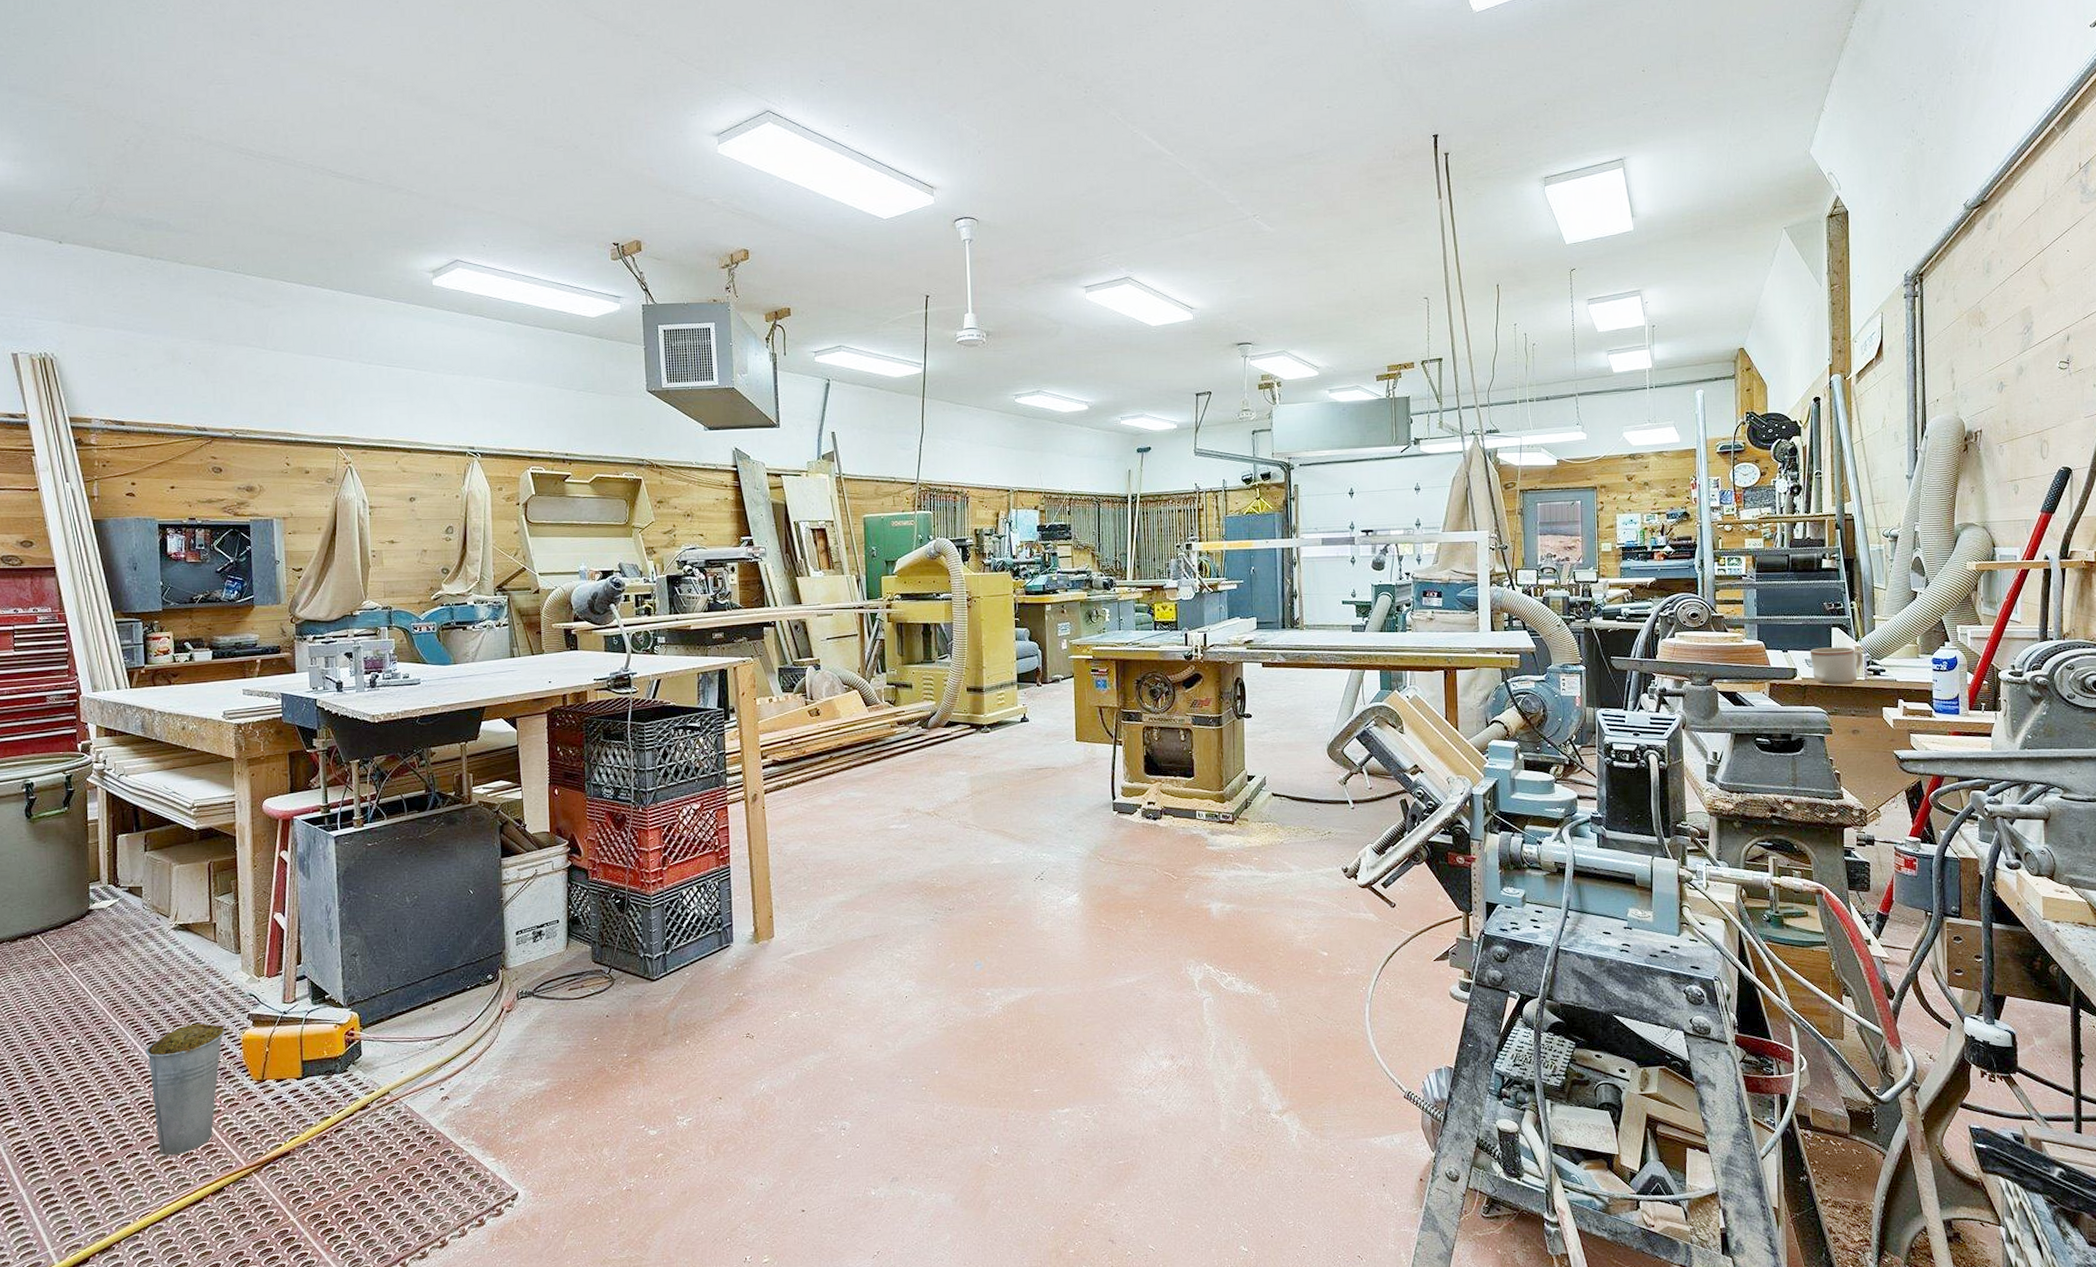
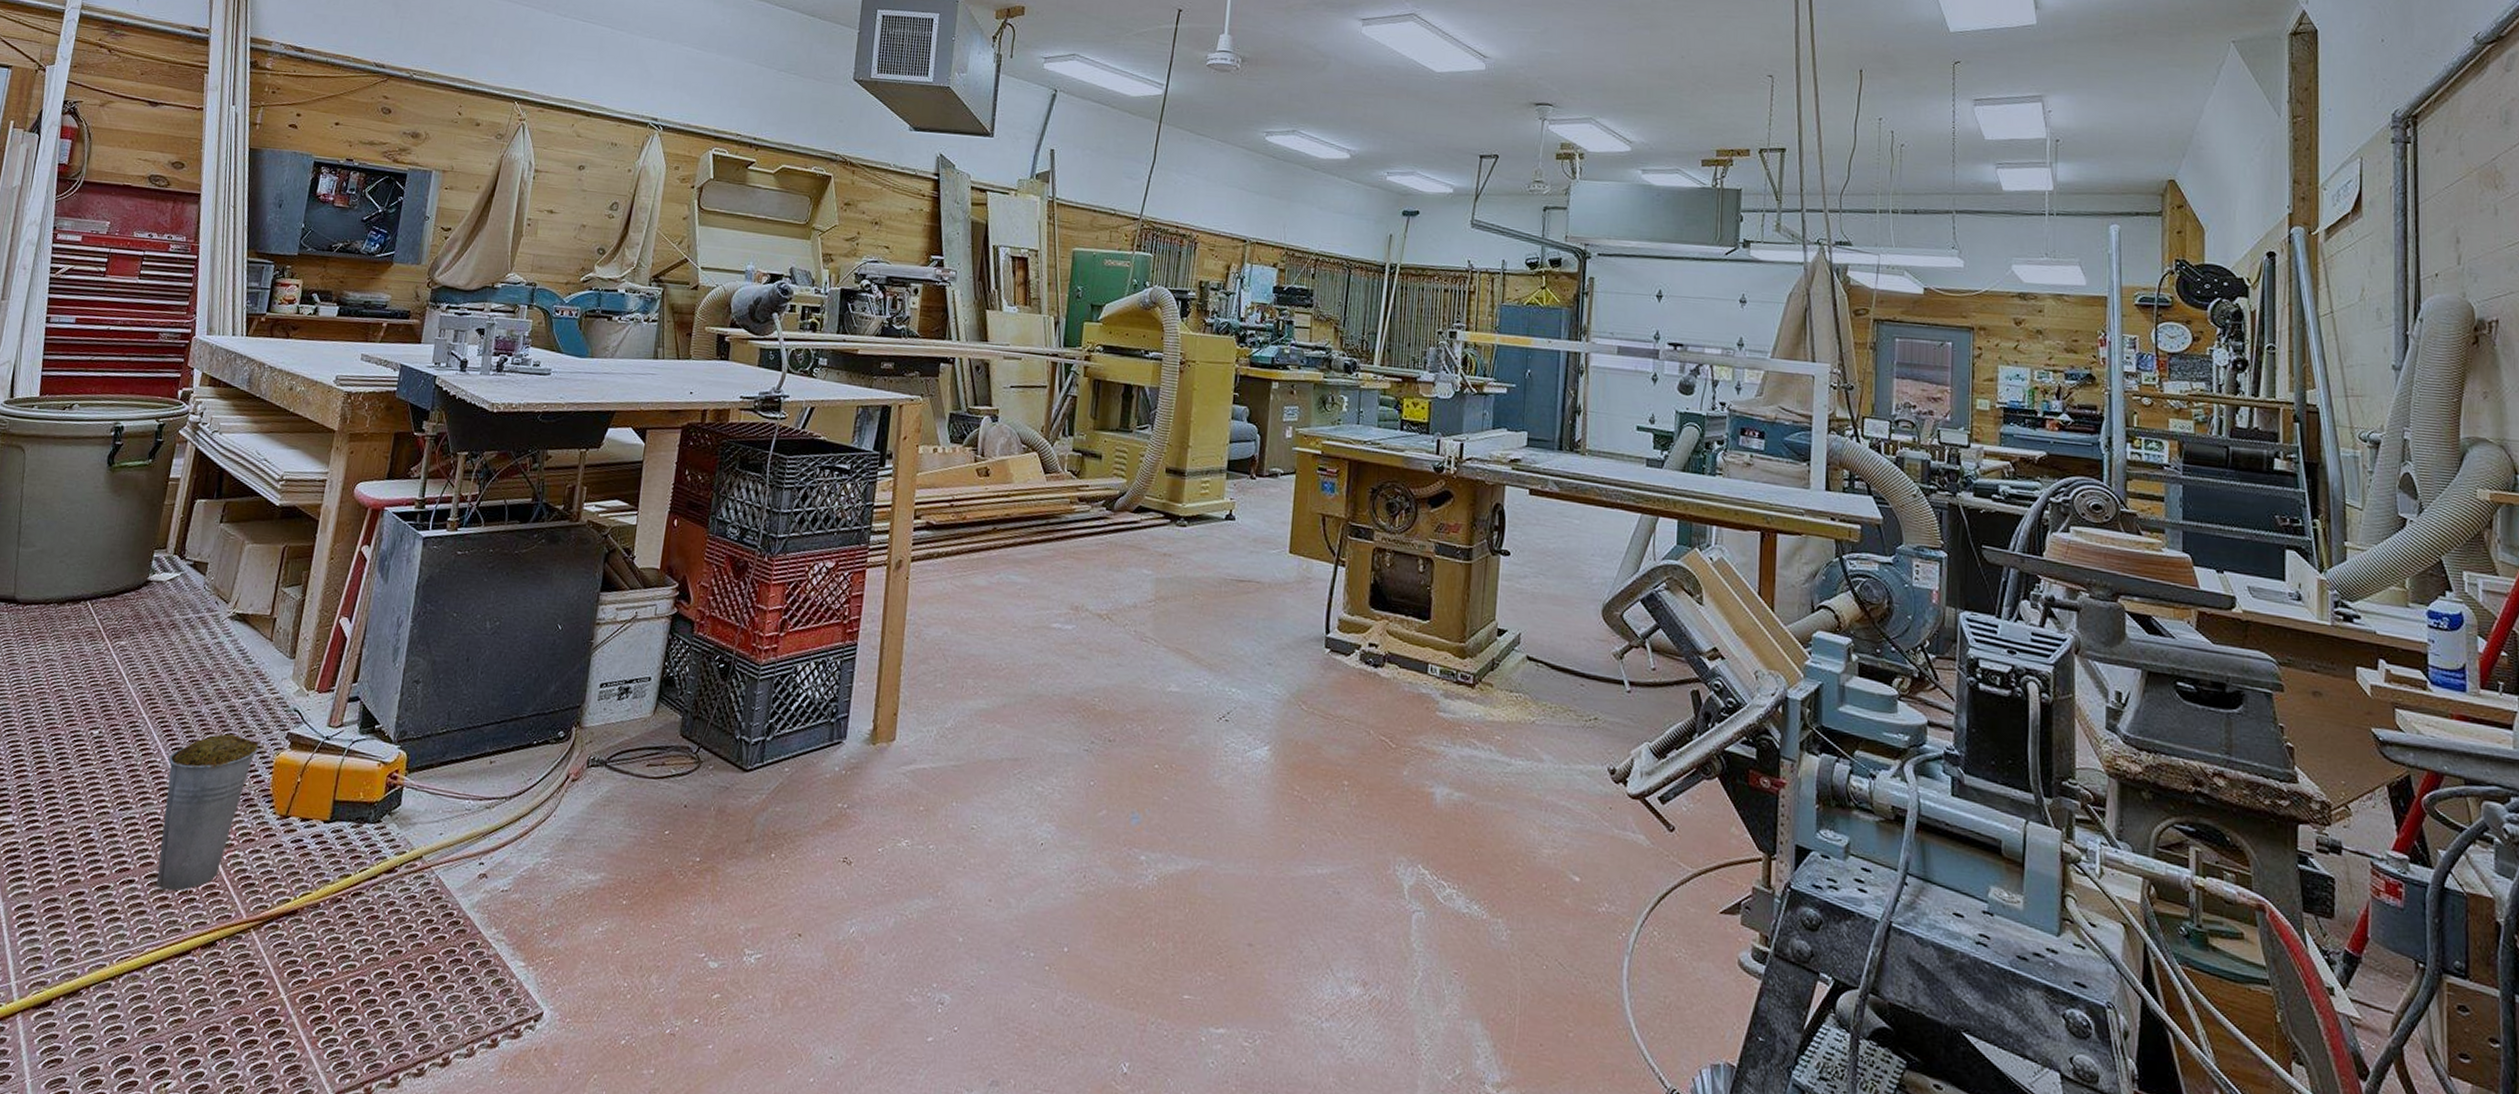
mug: present [1810,647,1863,685] -> none [2254,573,2329,628]

